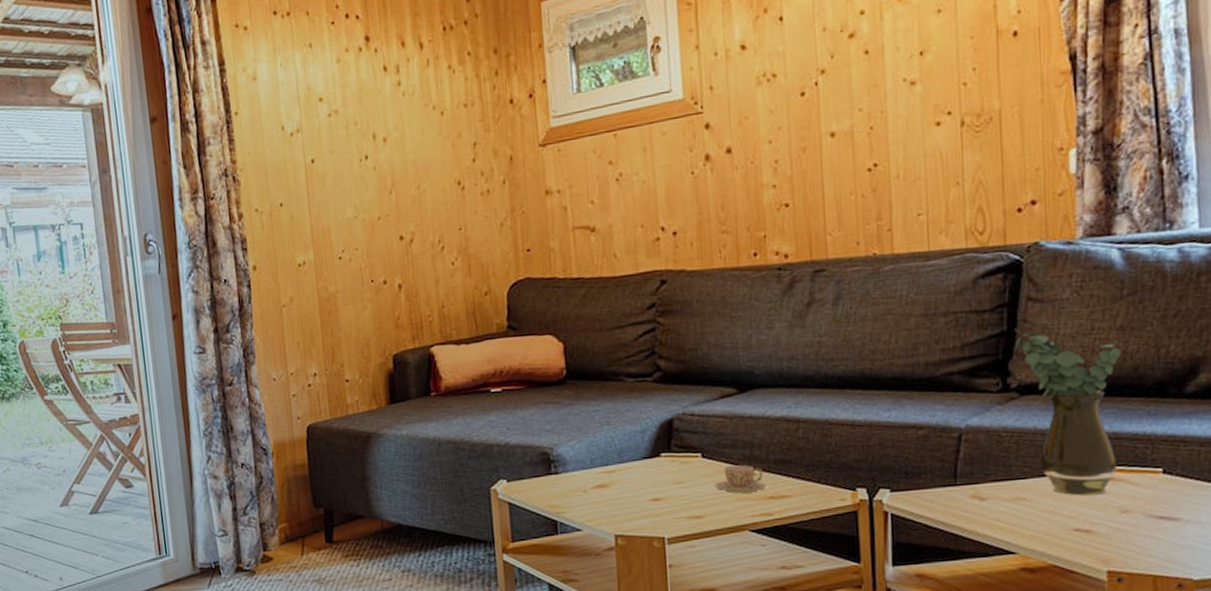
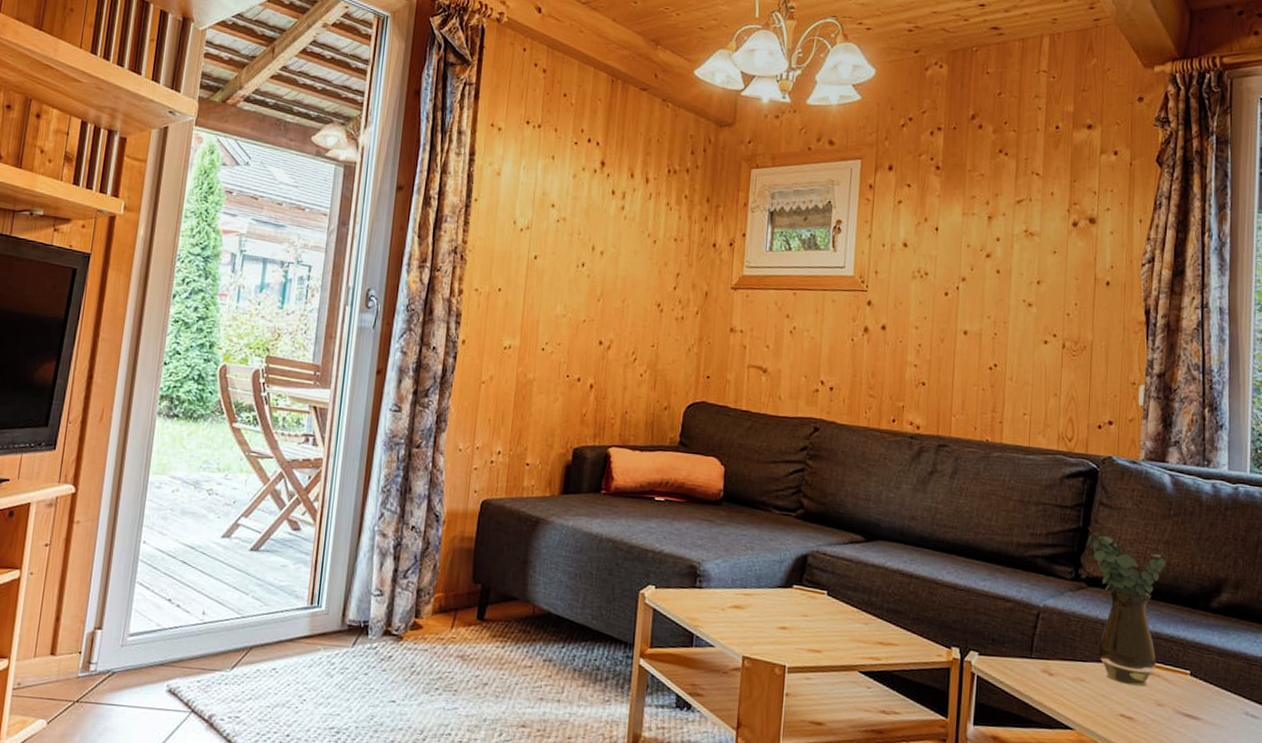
teacup: present [715,465,766,494] -> none [835,607,878,636]

